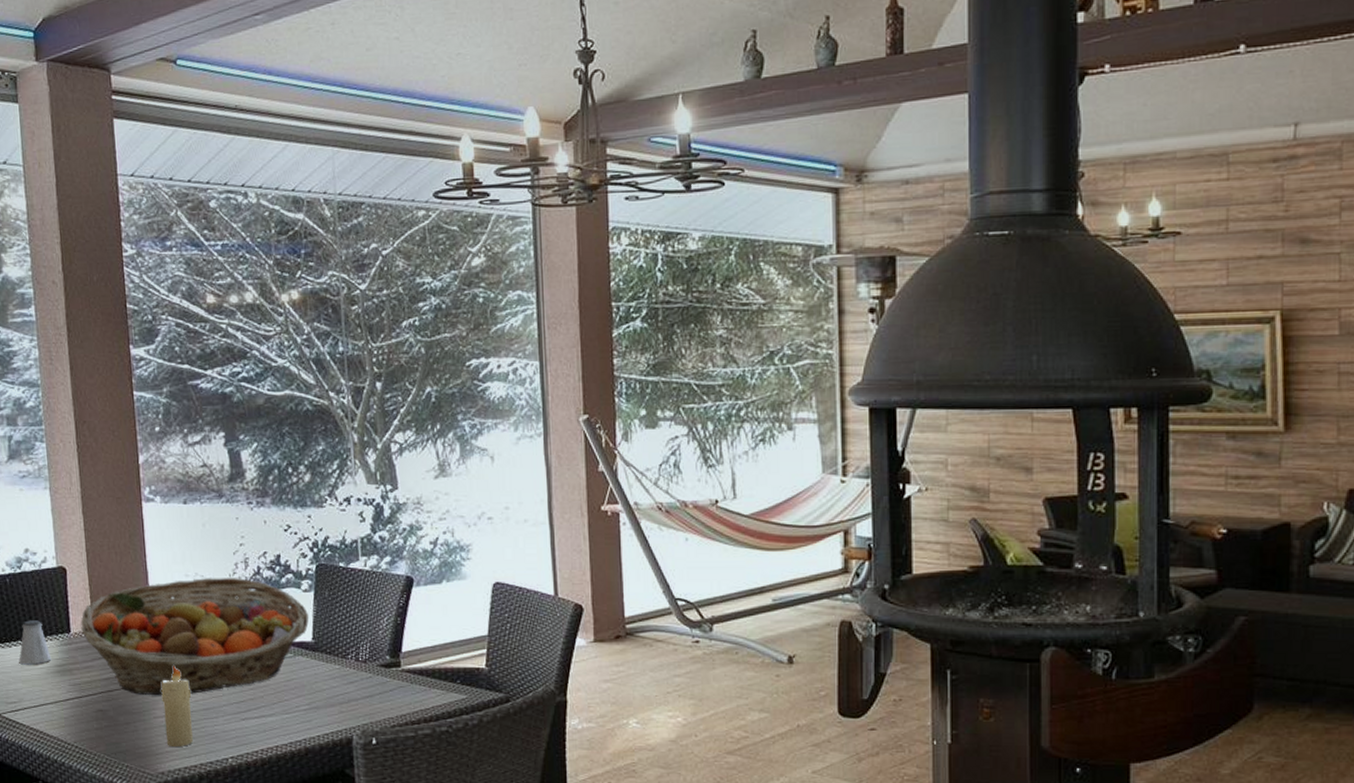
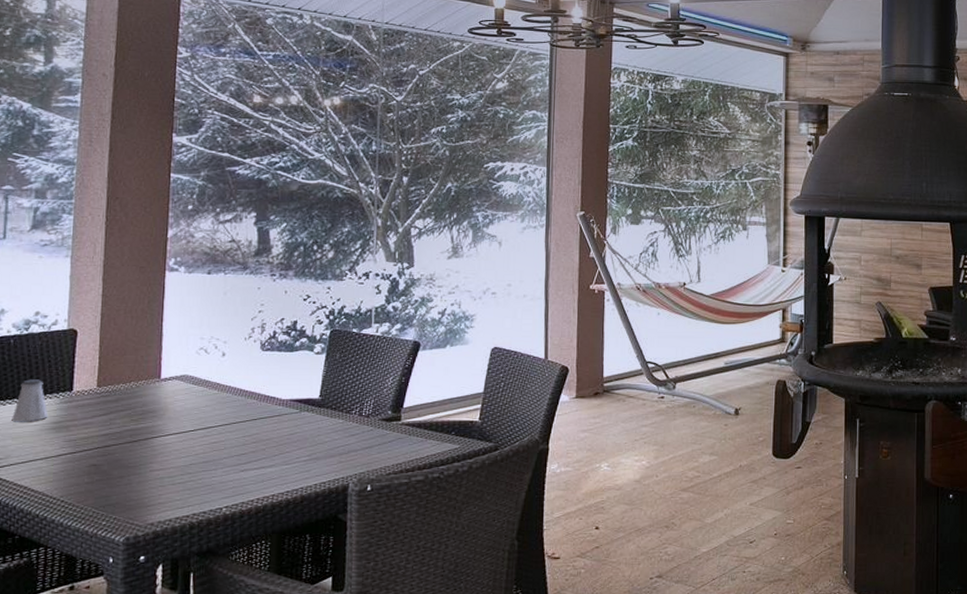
fruit basket: present [80,578,309,696] -> none [85,341,318,450]
candle: present [161,666,194,748] -> none [160,422,193,499]

